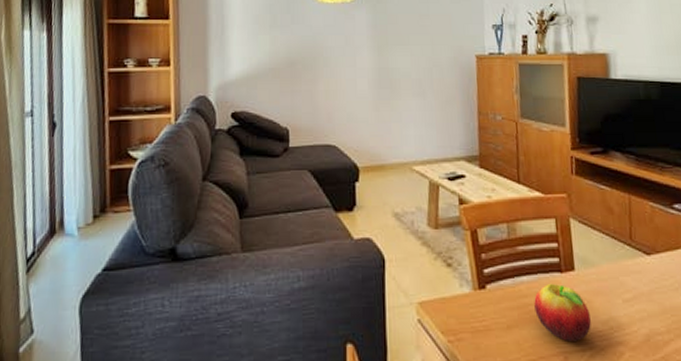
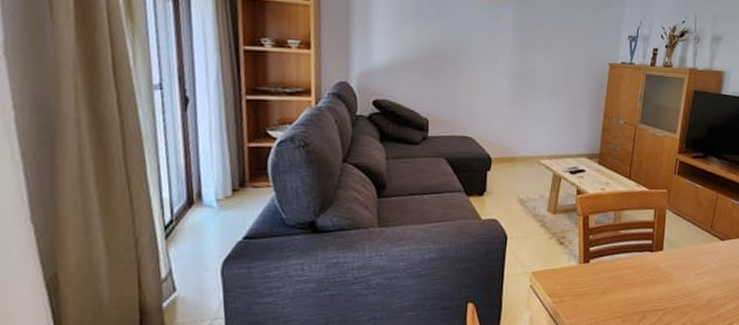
fruit: present [534,283,591,341] -> none [626,259,669,303]

